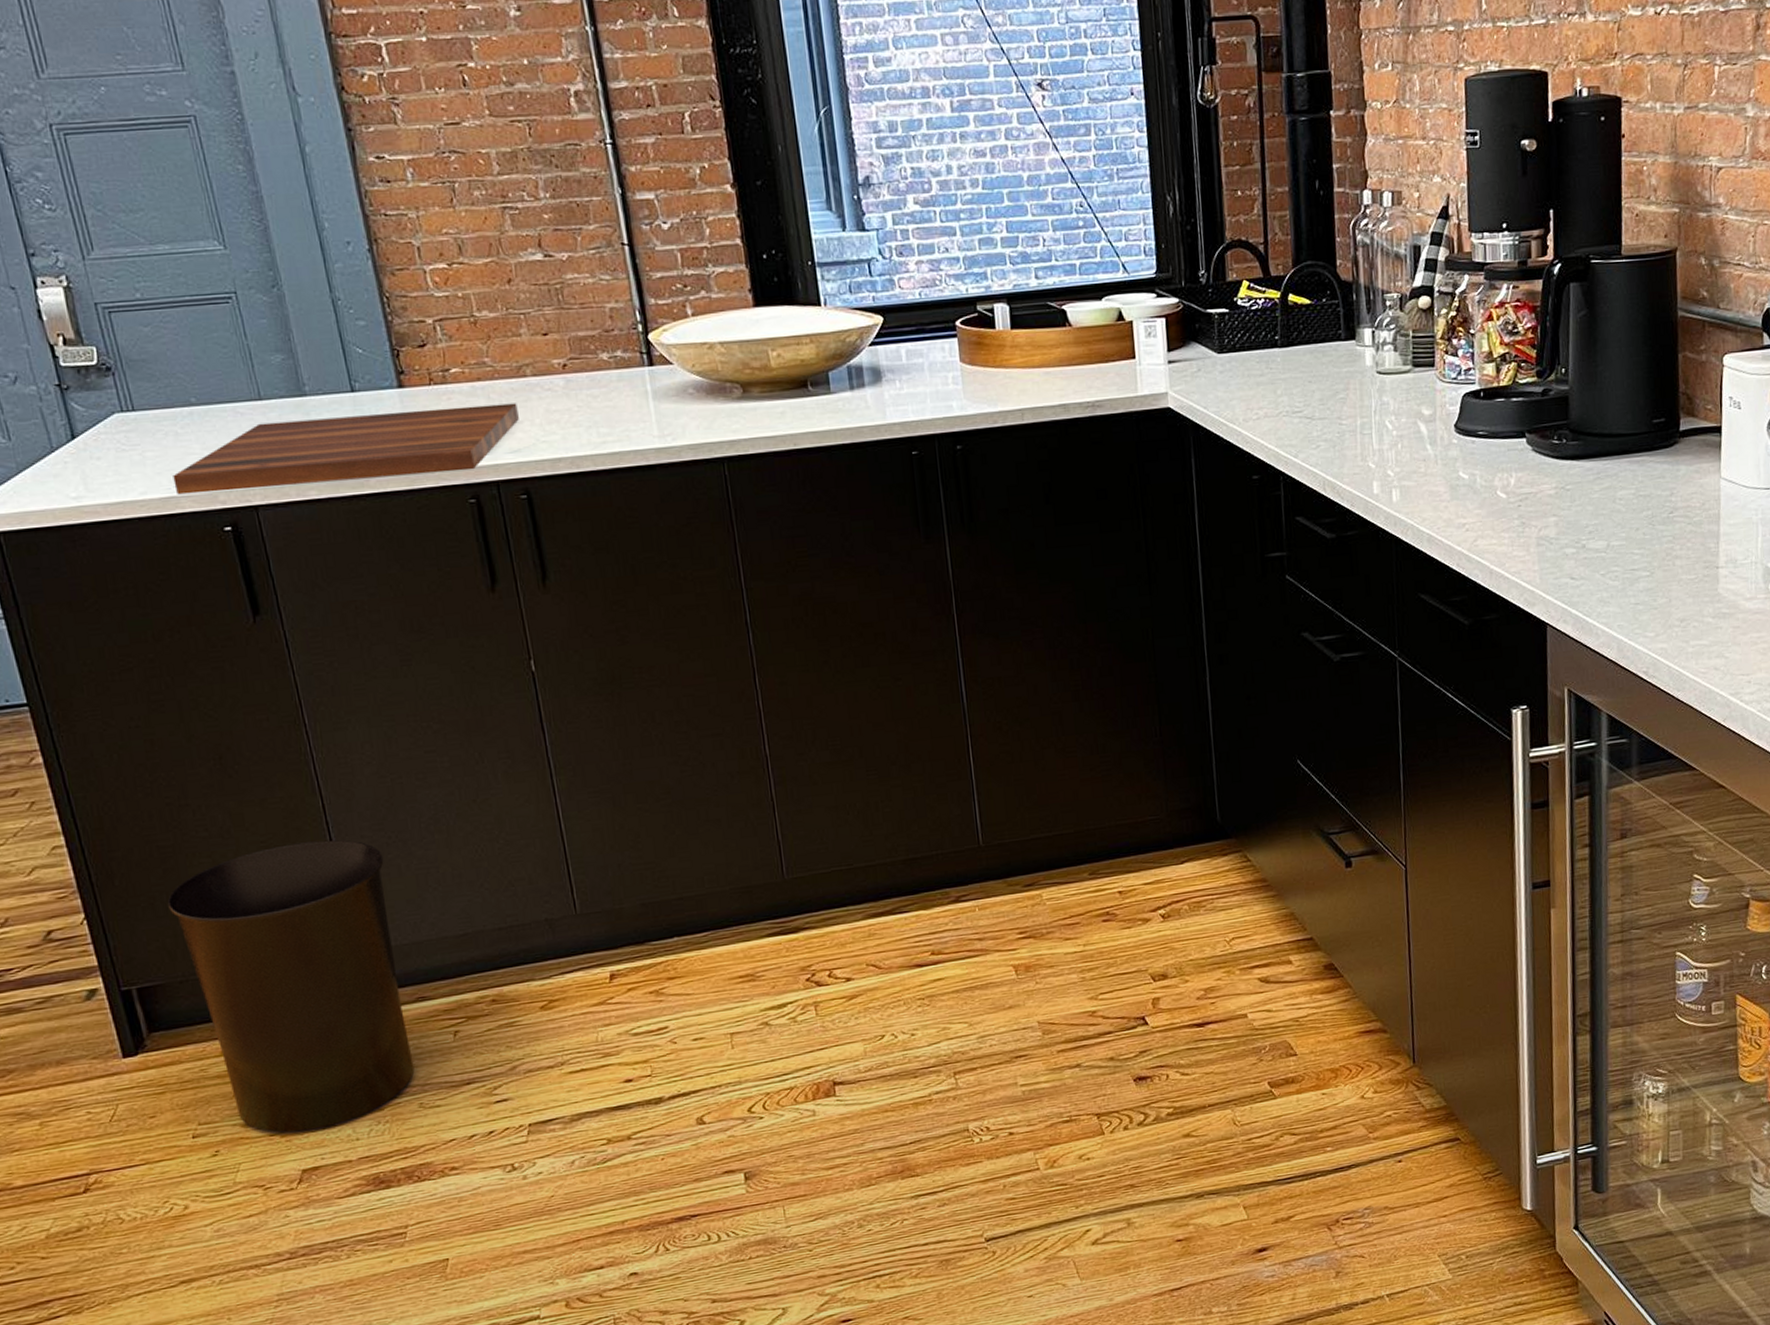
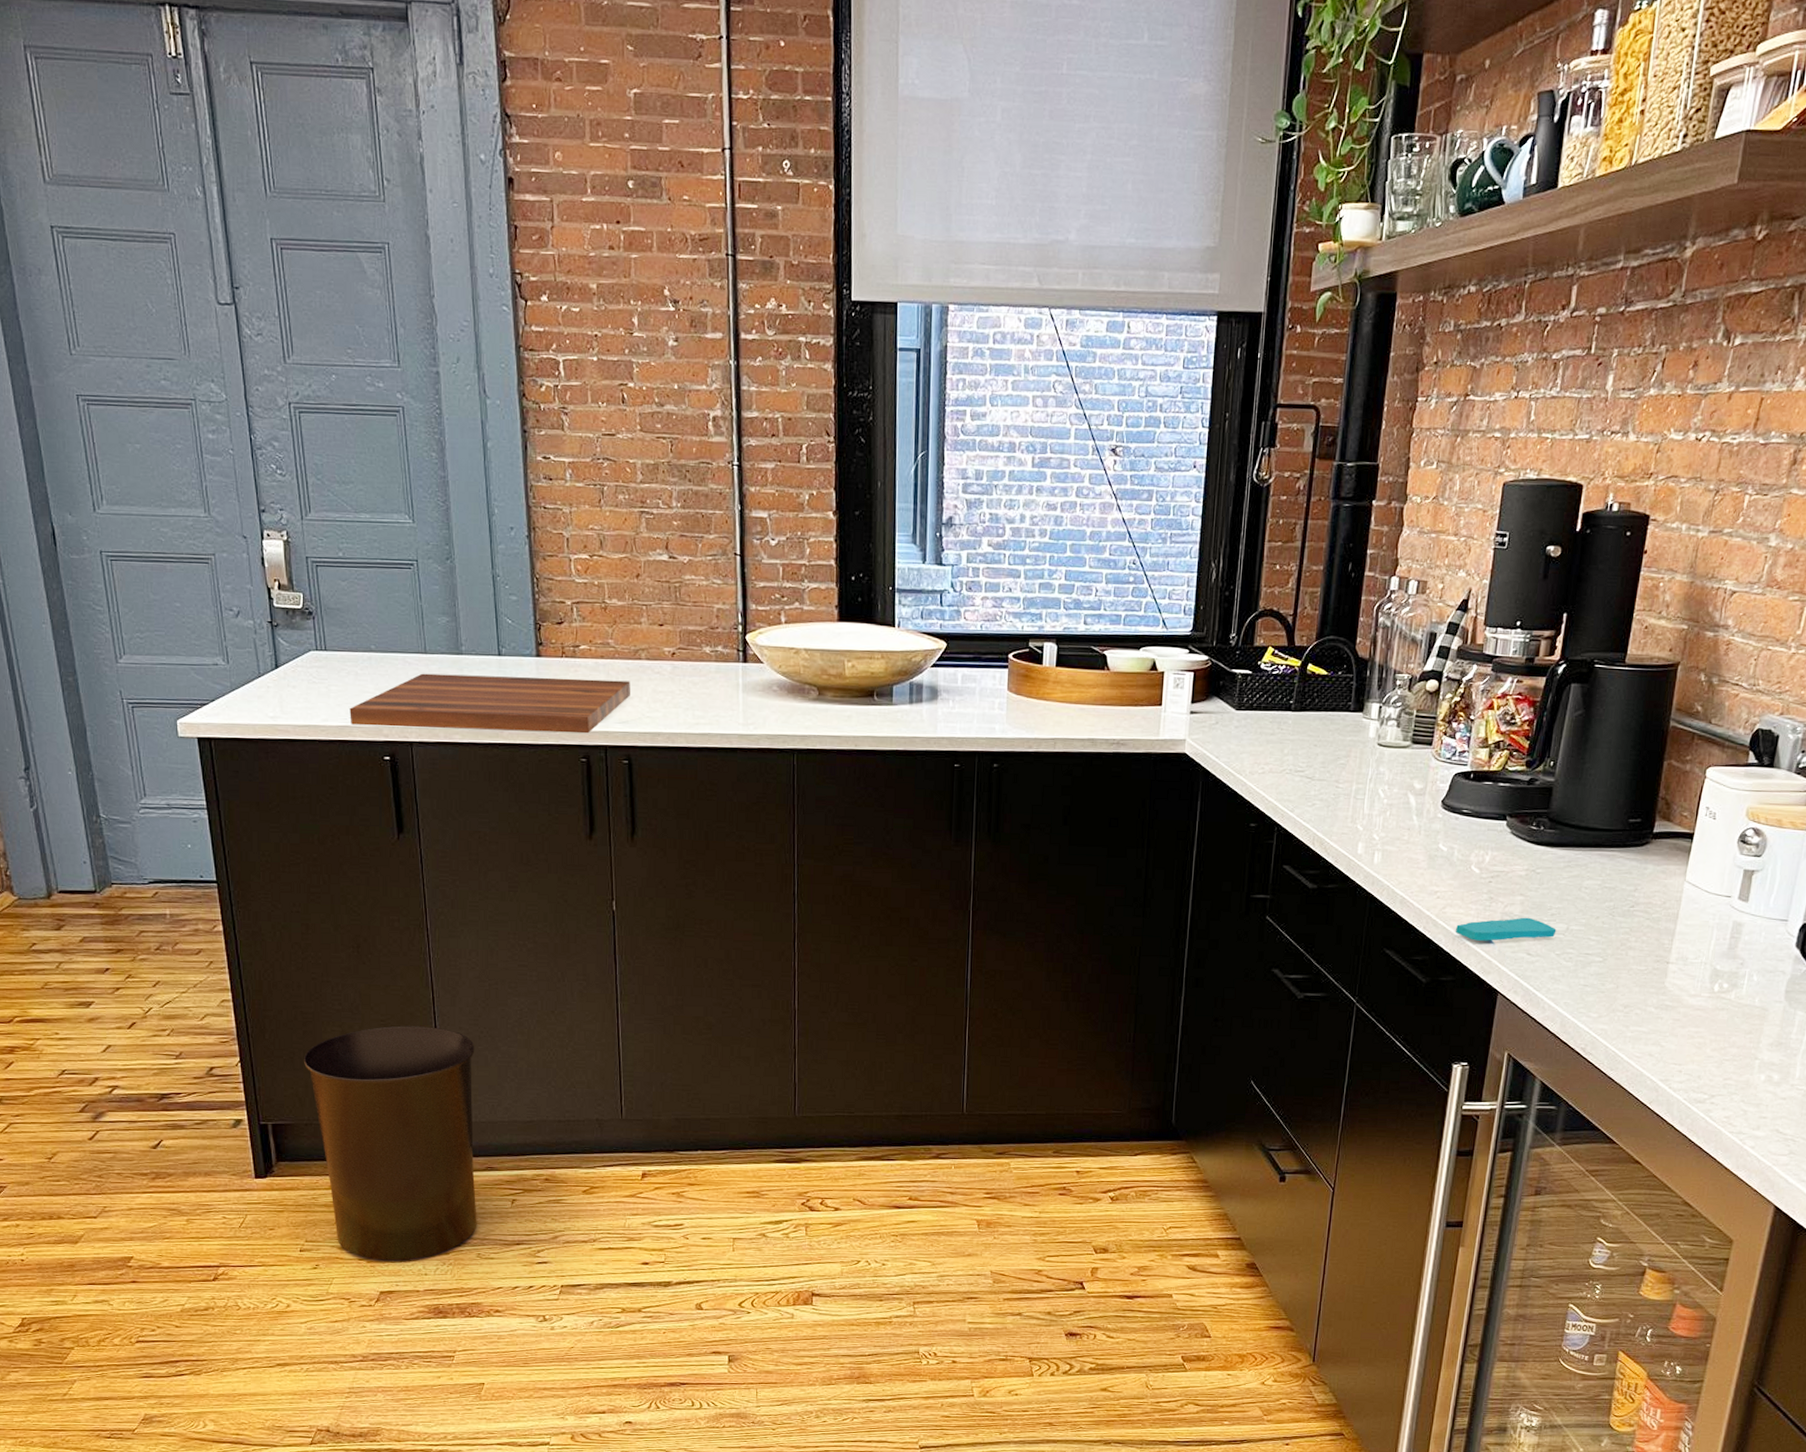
sponge: none [1491,538,1597,572] -> present [1456,917,1557,941]

